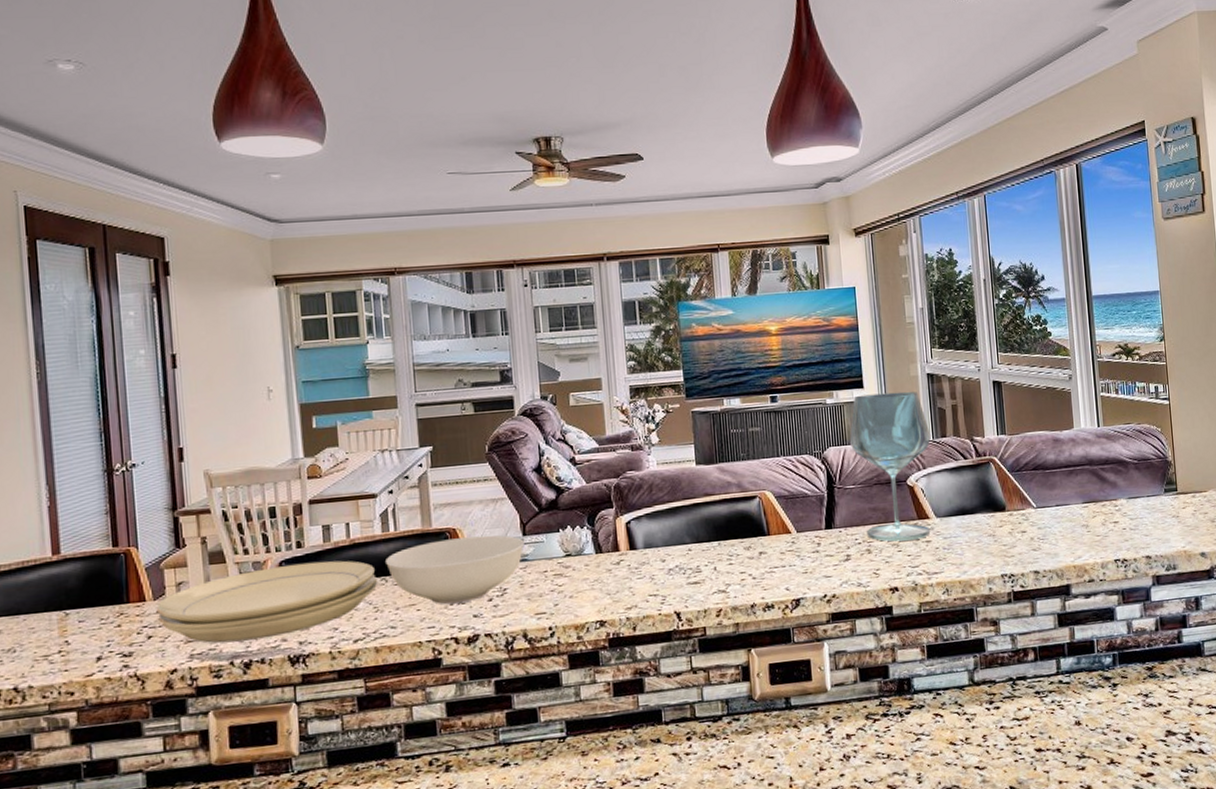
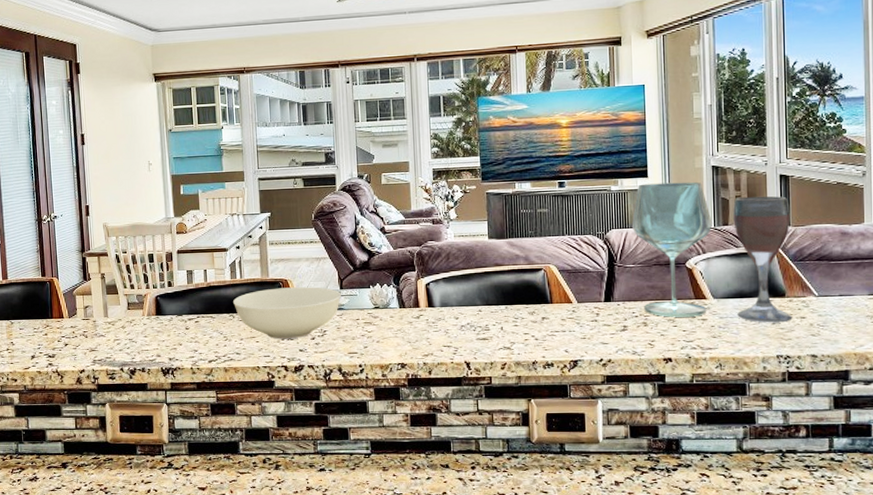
plate: present [156,560,378,643] -> none [70,298,228,354]
cup: none [950,403,1014,541] -> present [733,196,793,323]

